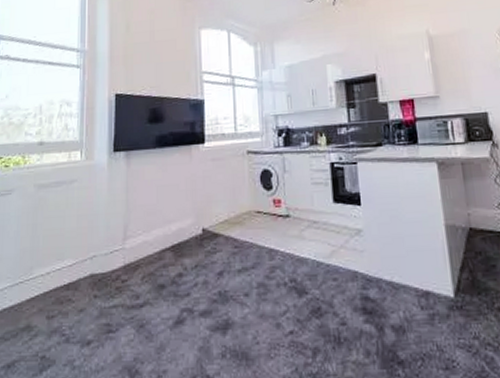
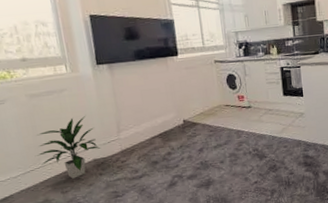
indoor plant: none [29,215,101,299] -> present [36,116,101,179]

